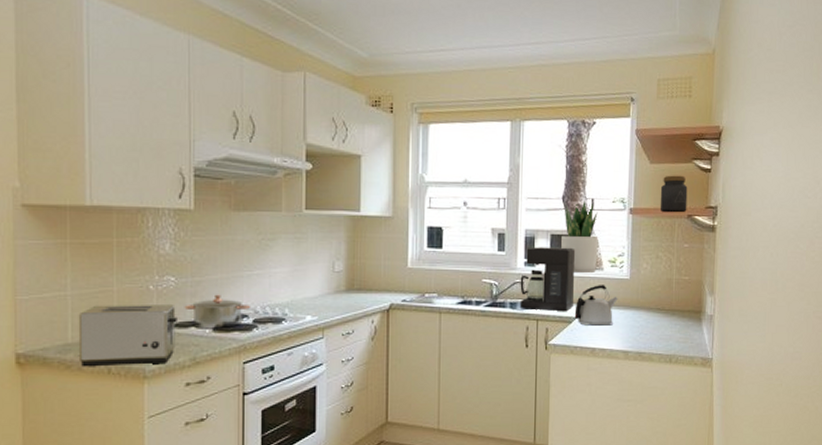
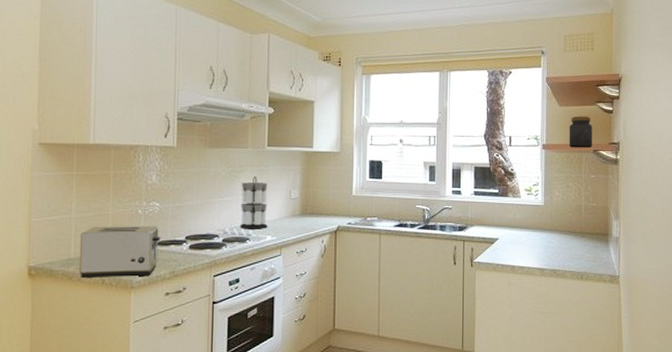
cooking pot: present [184,294,251,329] -> none [166,217,221,247]
spice rack: none [273,245,307,308] -> present [240,176,268,229]
coffee maker: present [520,247,576,312] -> none [448,177,496,234]
planter: present [561,201,598,274] -> none [484,138,516,201]
kettle: present [574,285,619,326] -> none [496,210,535,246]

